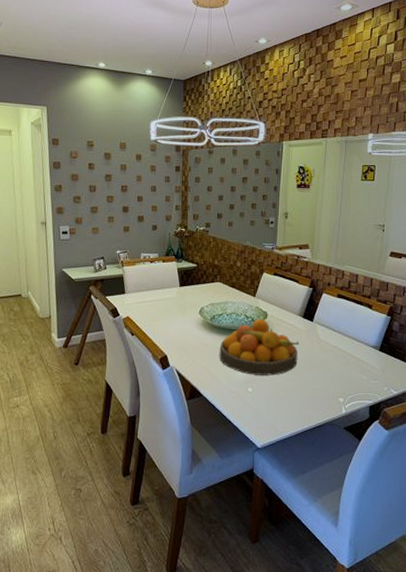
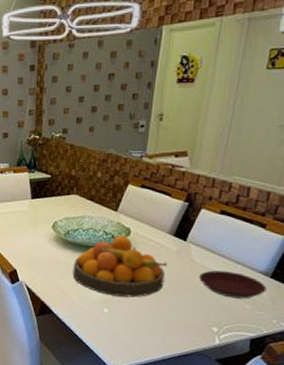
plate: none [325,347,377,371] -> present [199,270,267,299]

